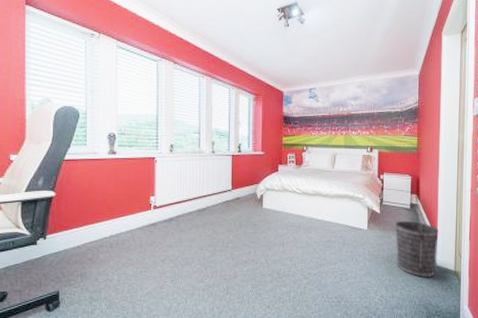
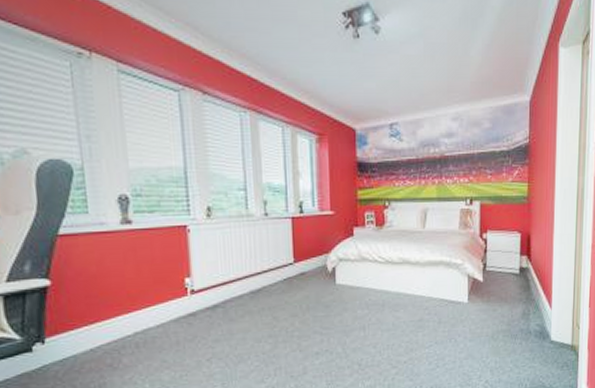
wastebasket: present [395,220,439,277] -> none [502,288,554,356]

